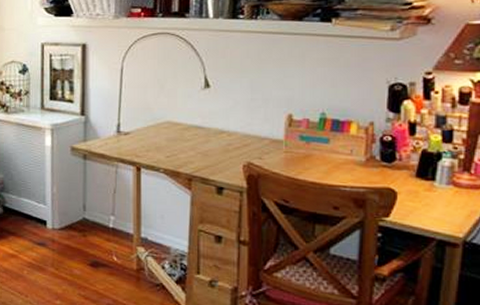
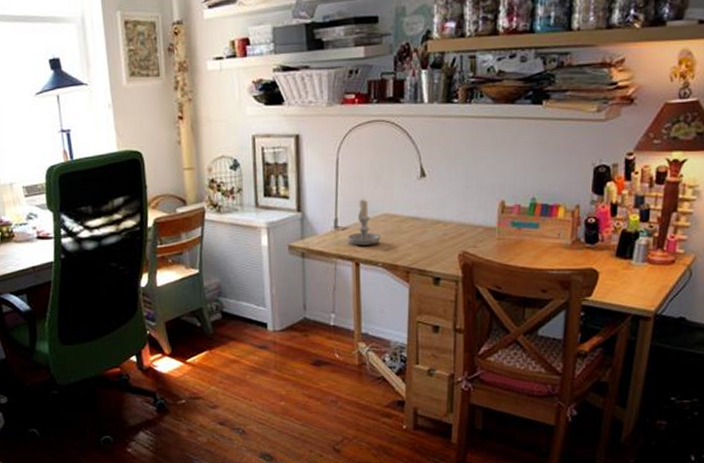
candle: none [129,105,163,151] -> present [347,198,381,246]

